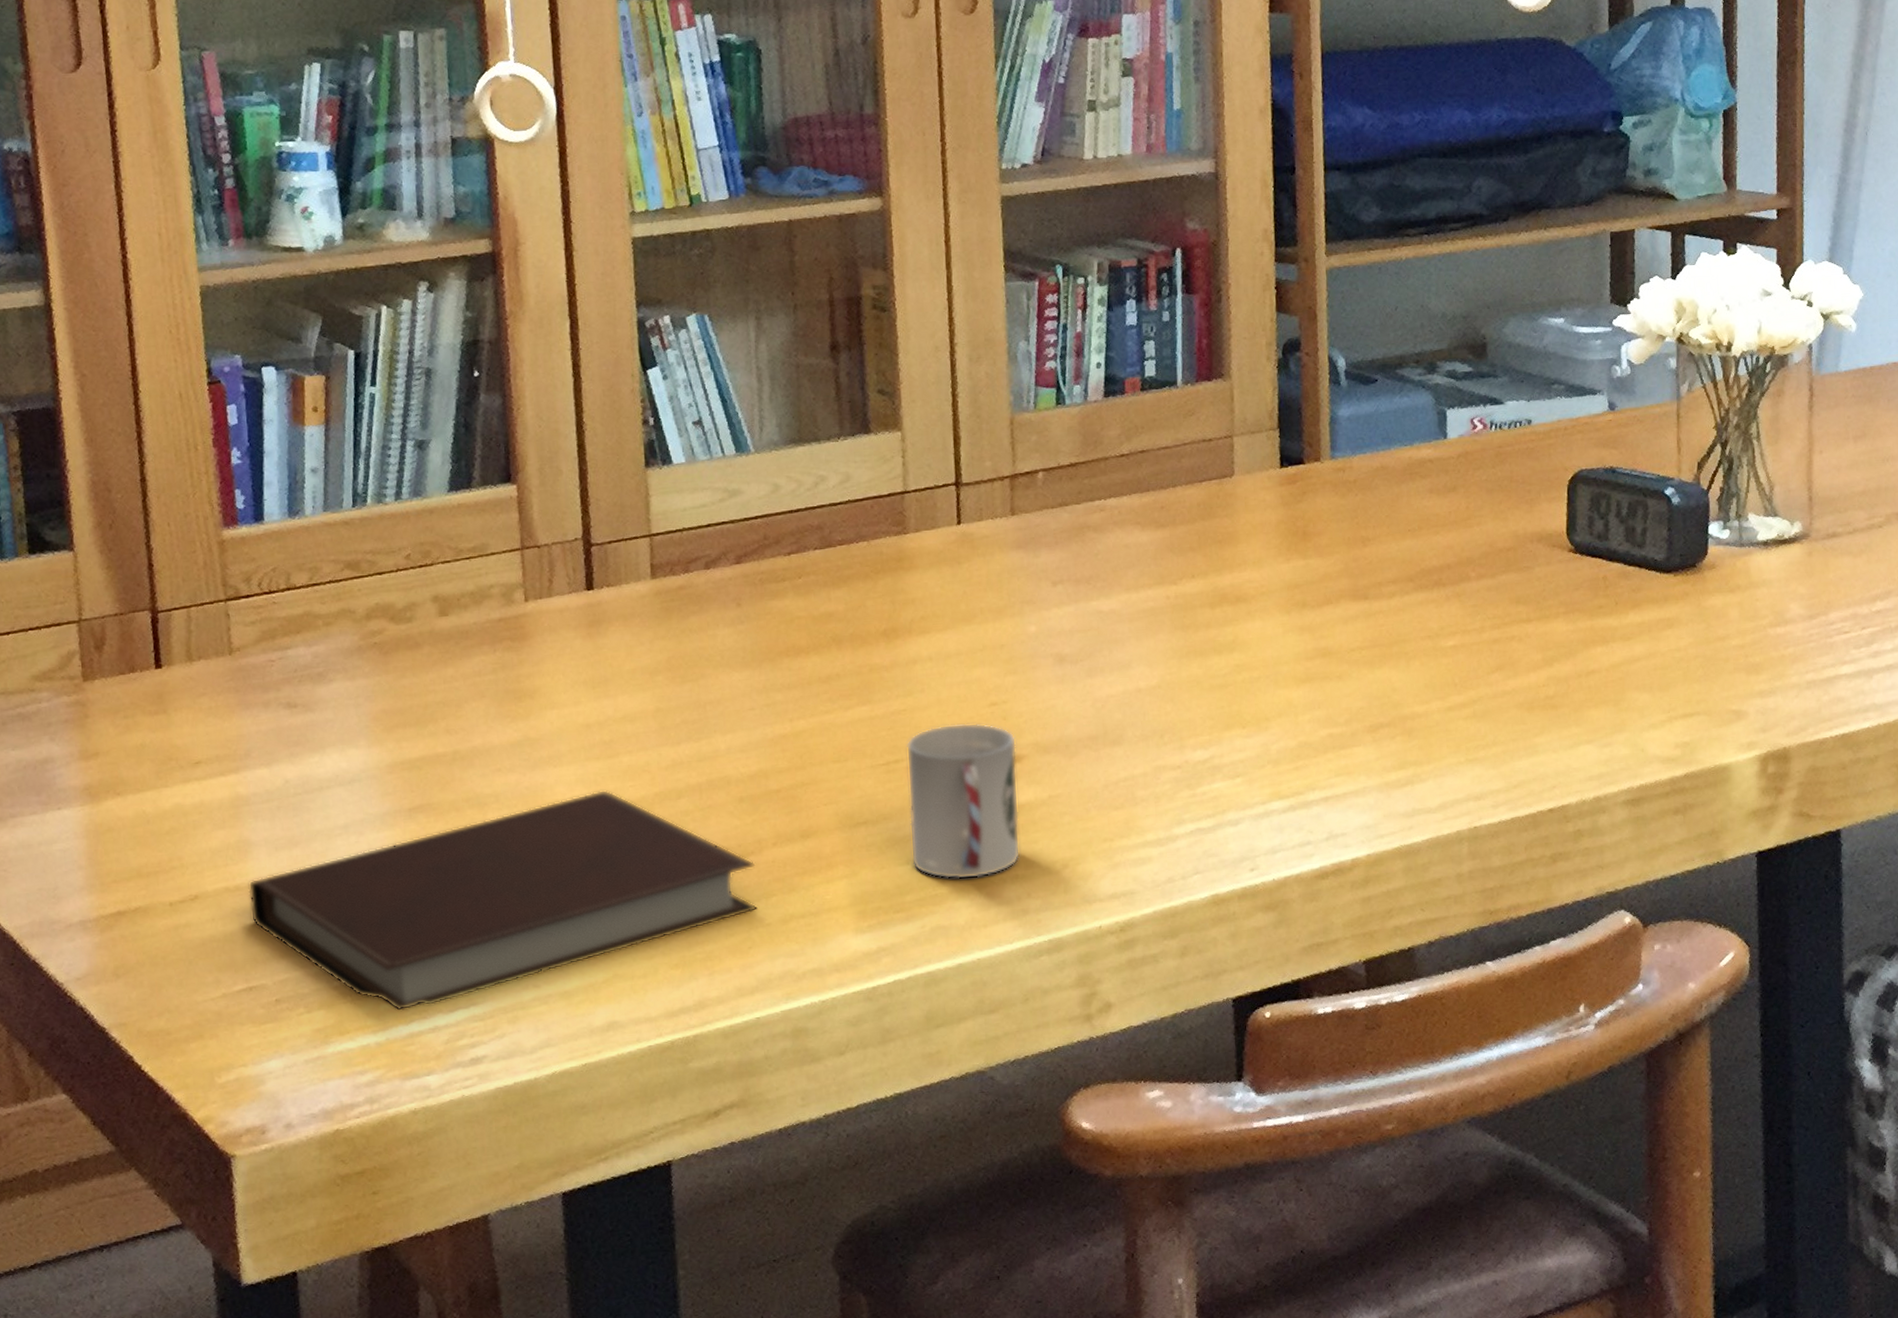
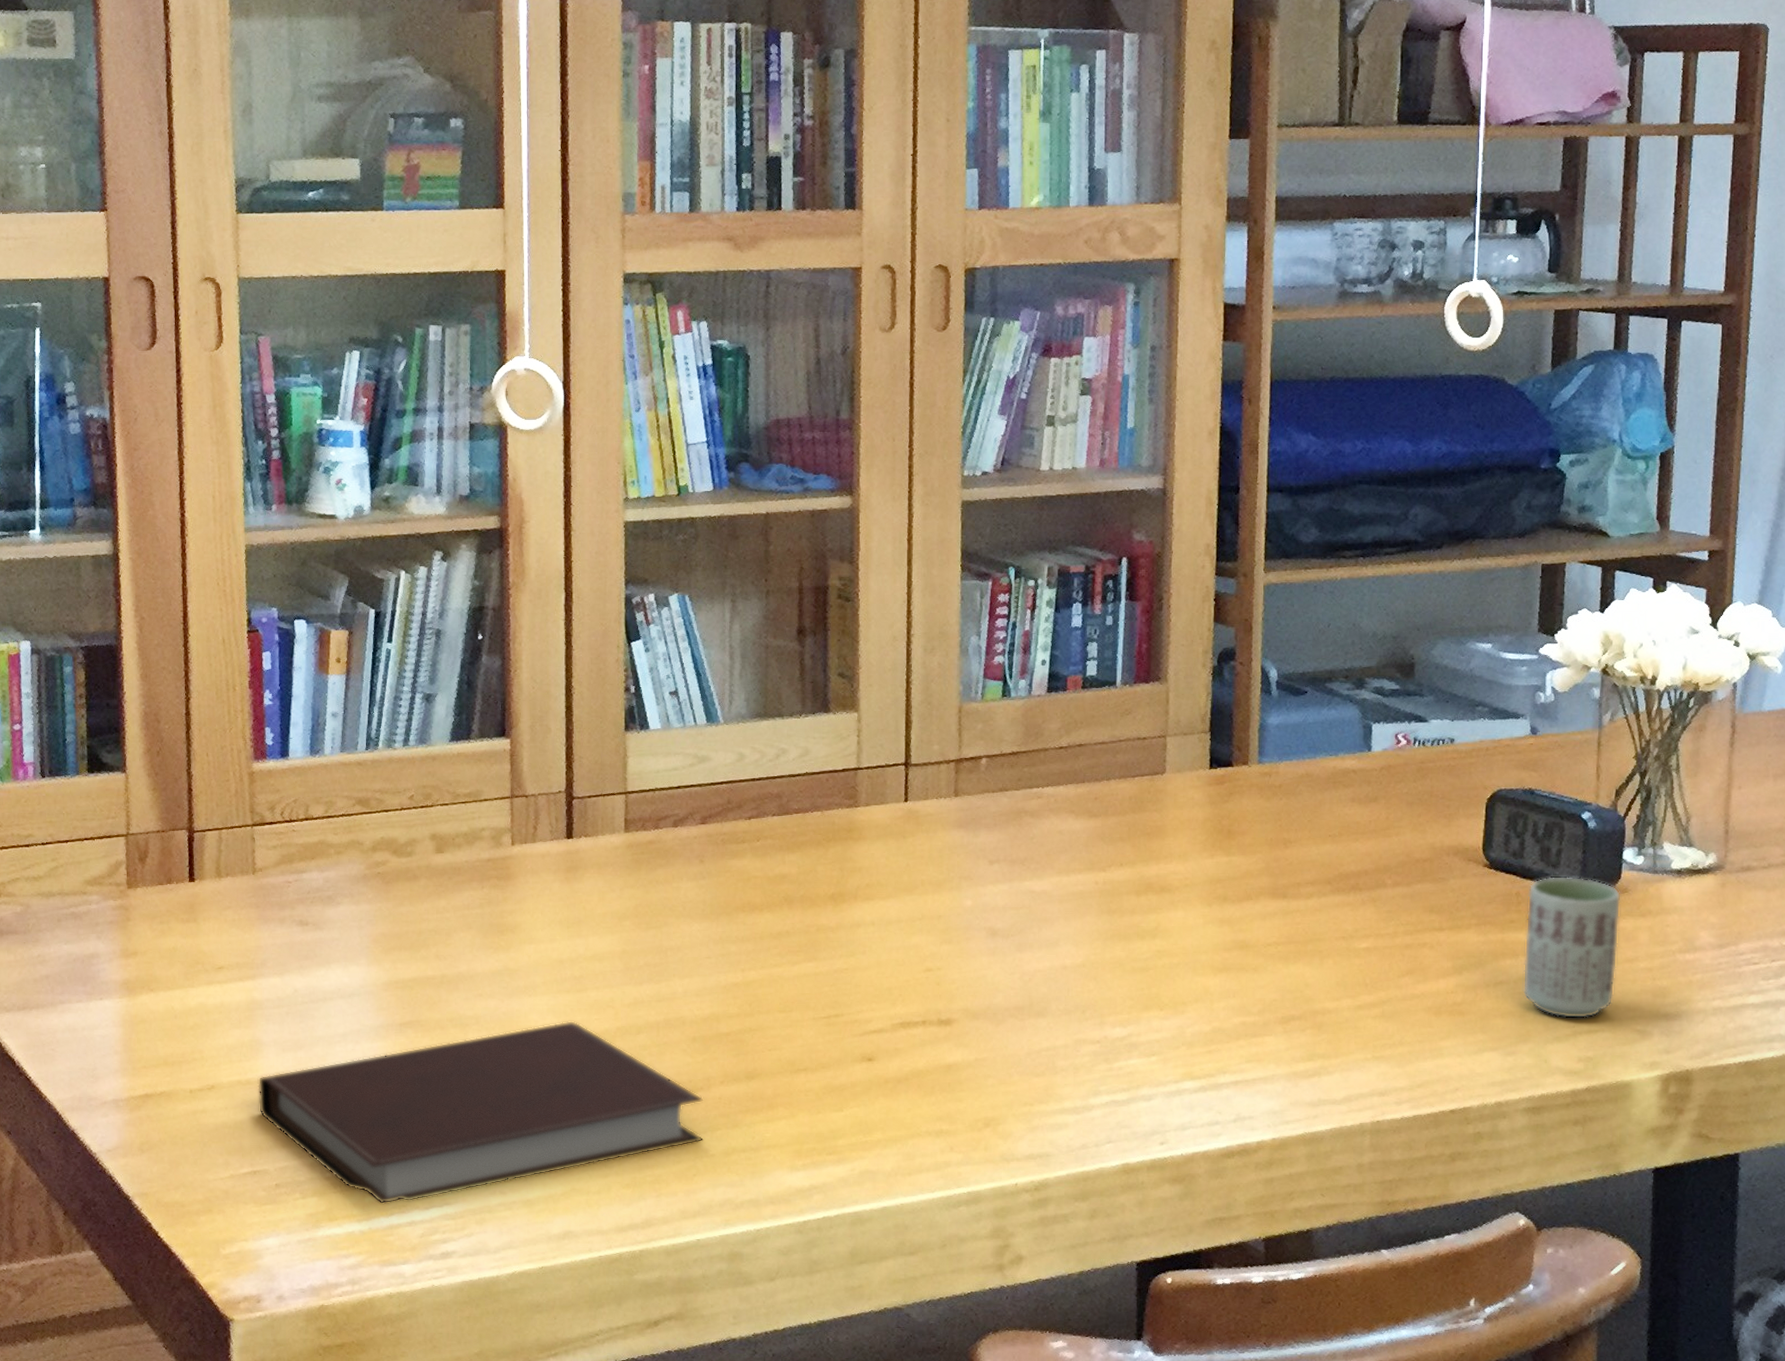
cup: present [906,722,1021,880] -> none [845,985,948,1130]
cup: none [1614,555,1710,704] -> present [1522,875,1621,1019]

